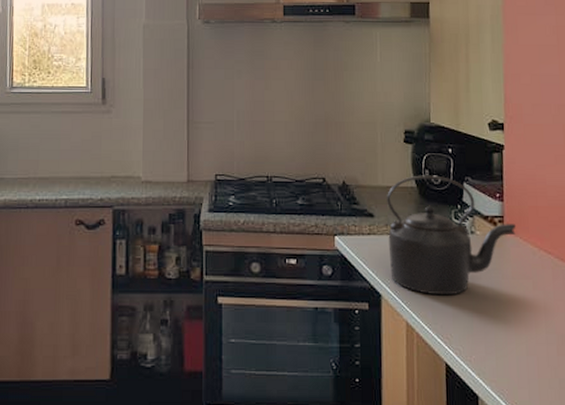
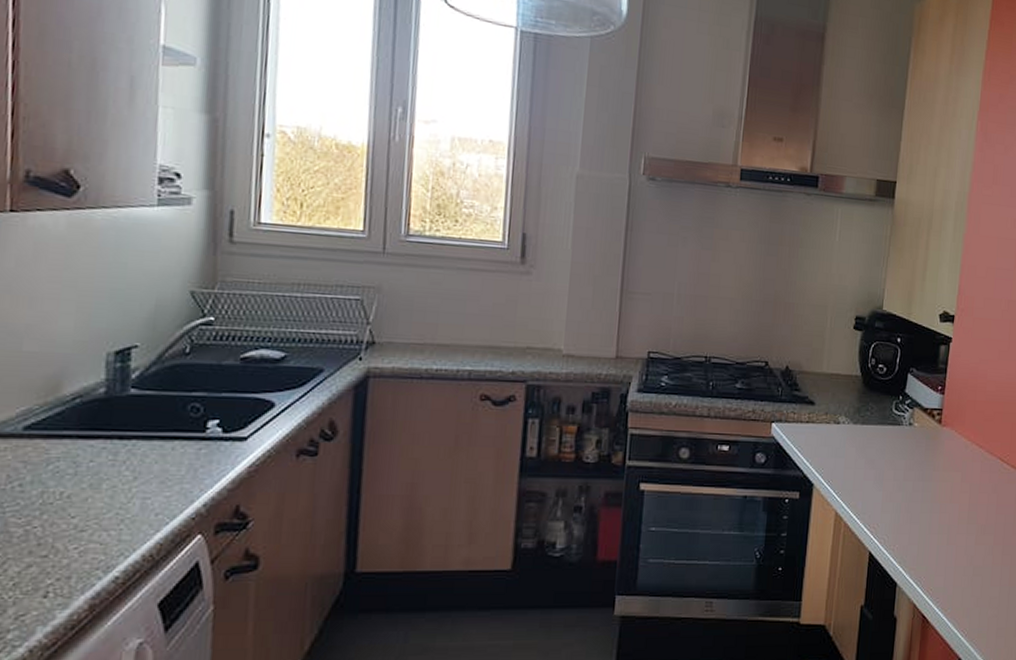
kettle: present [387,175,517,296] -> none [825,363,954,486]

